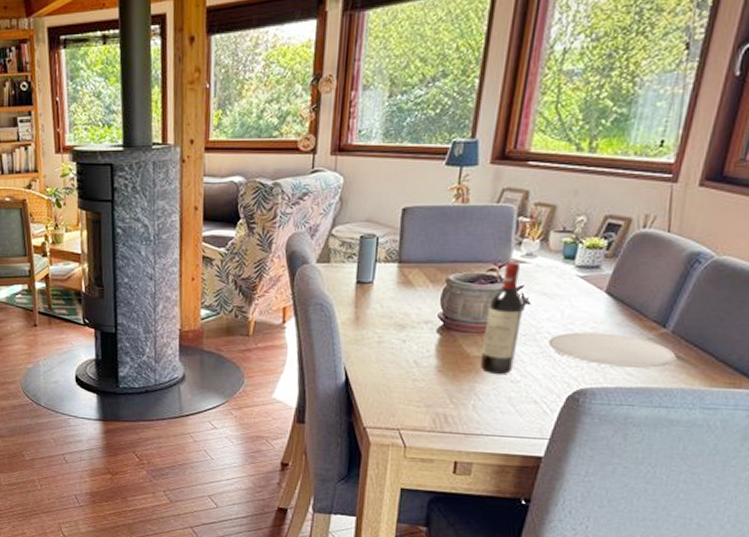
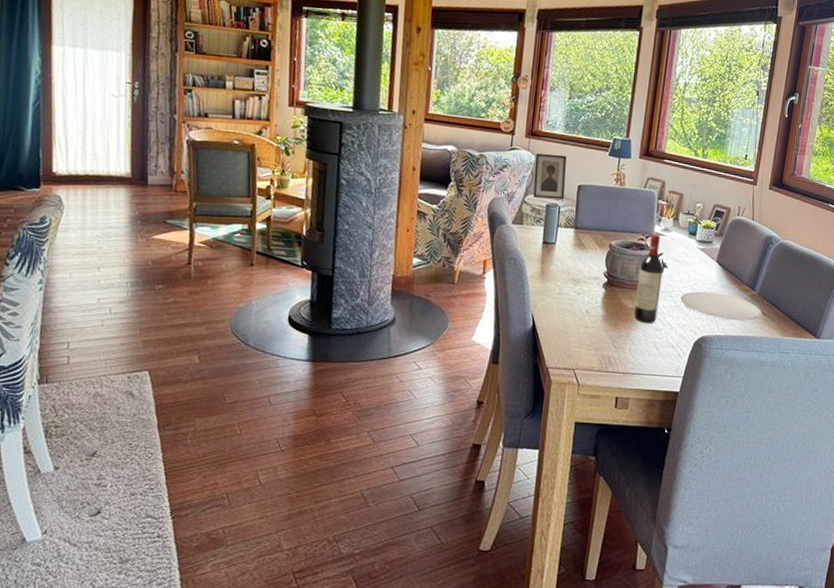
picture frame: none [343,171,387,230] -> present [533,153,567,200]

